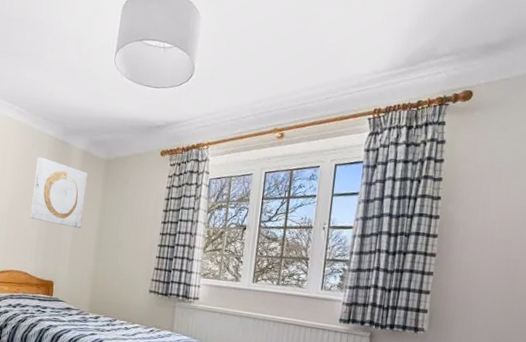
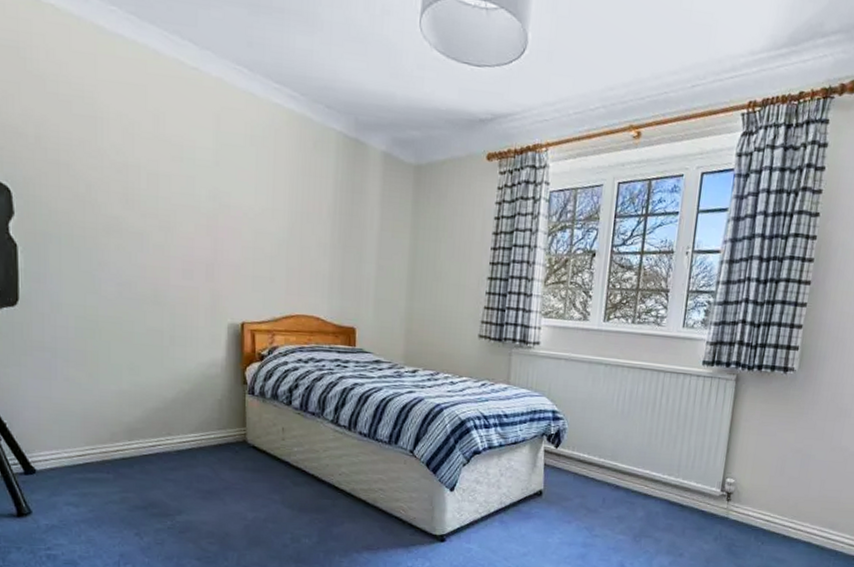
wall art: present [30,157,88,229] -> none [318,161,392,259]

